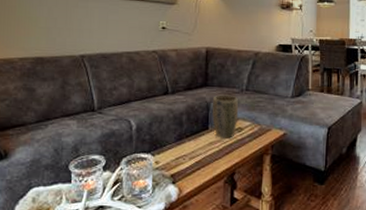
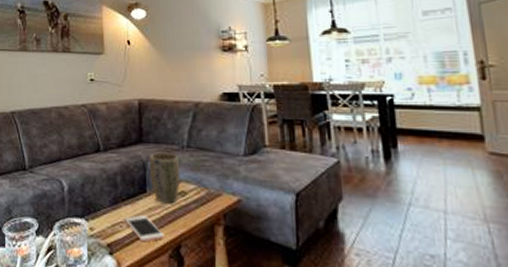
cell phone: none [187,149,222,172] -> present [124,215,165,243]

